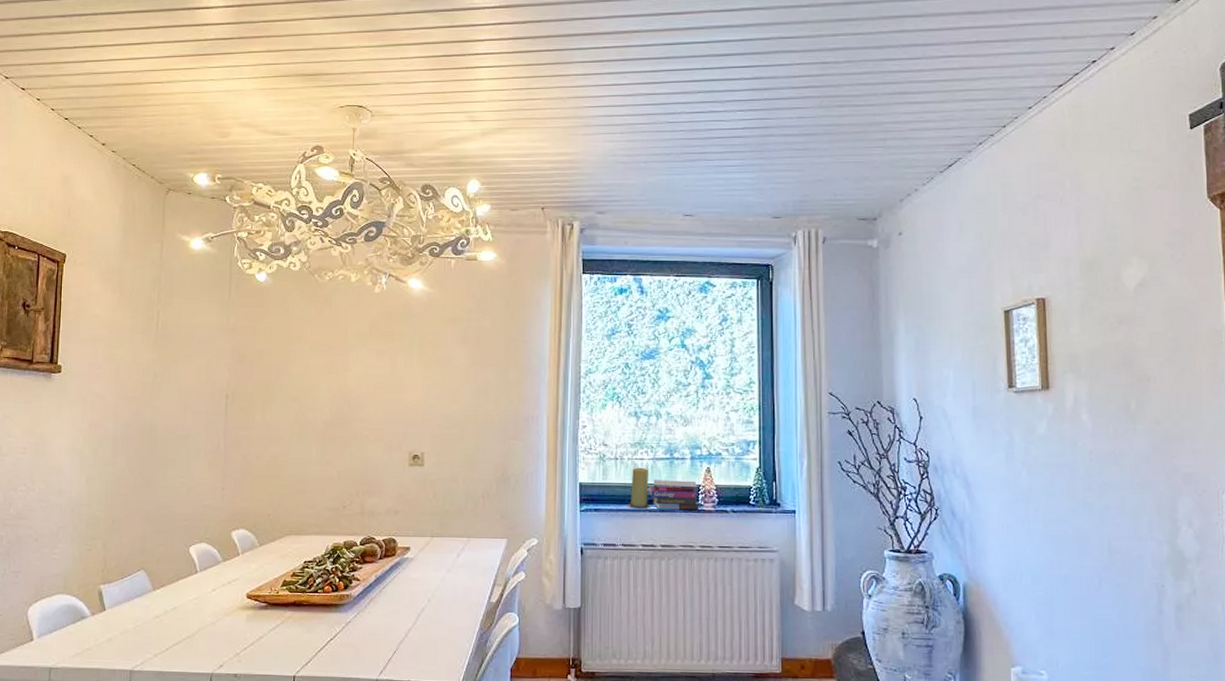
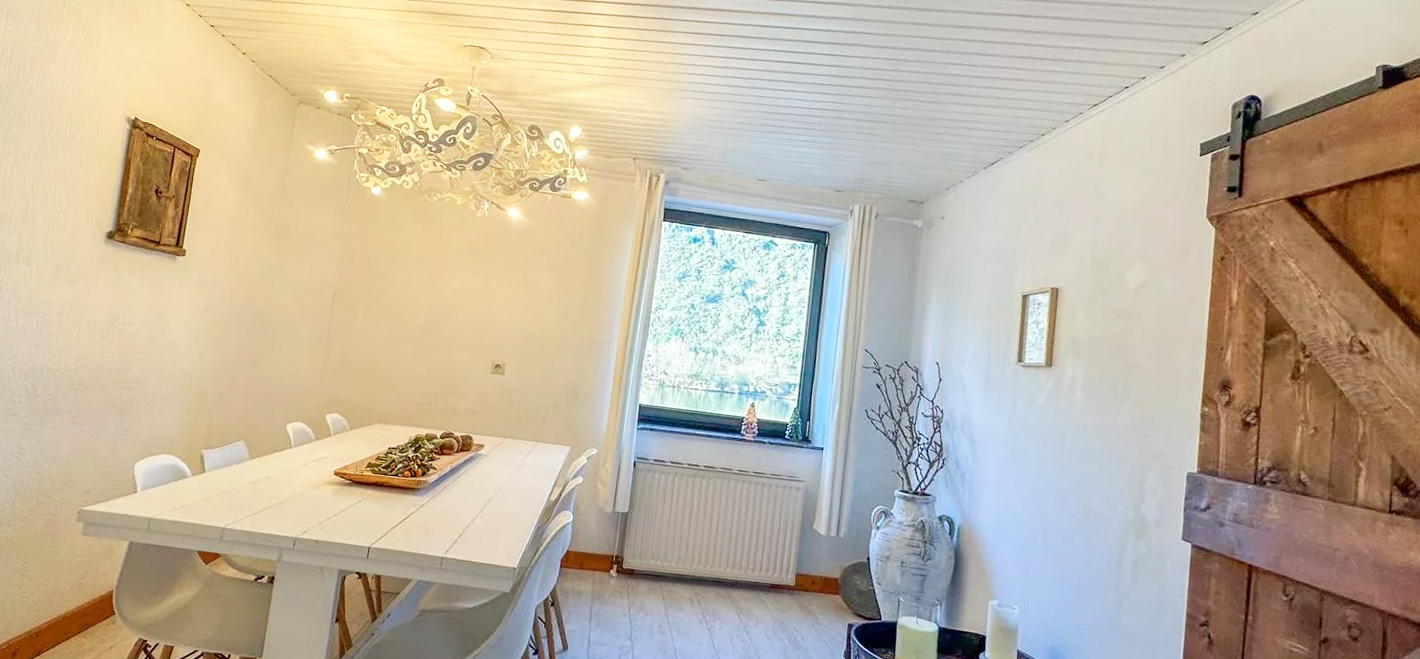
candle: present [627,467,651,510] -> none [679,396,702,433]
books: present [648,480,699,511] -> none [698,408,742,439]

